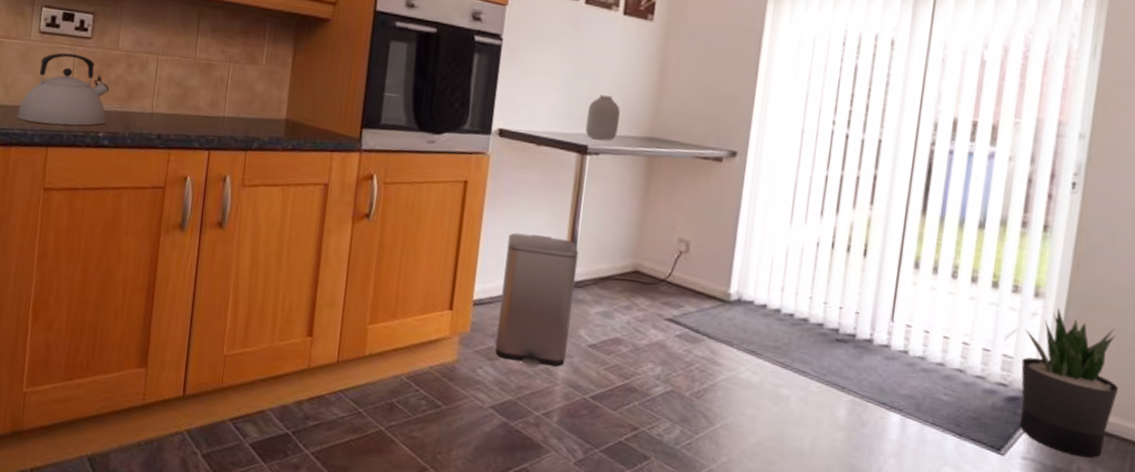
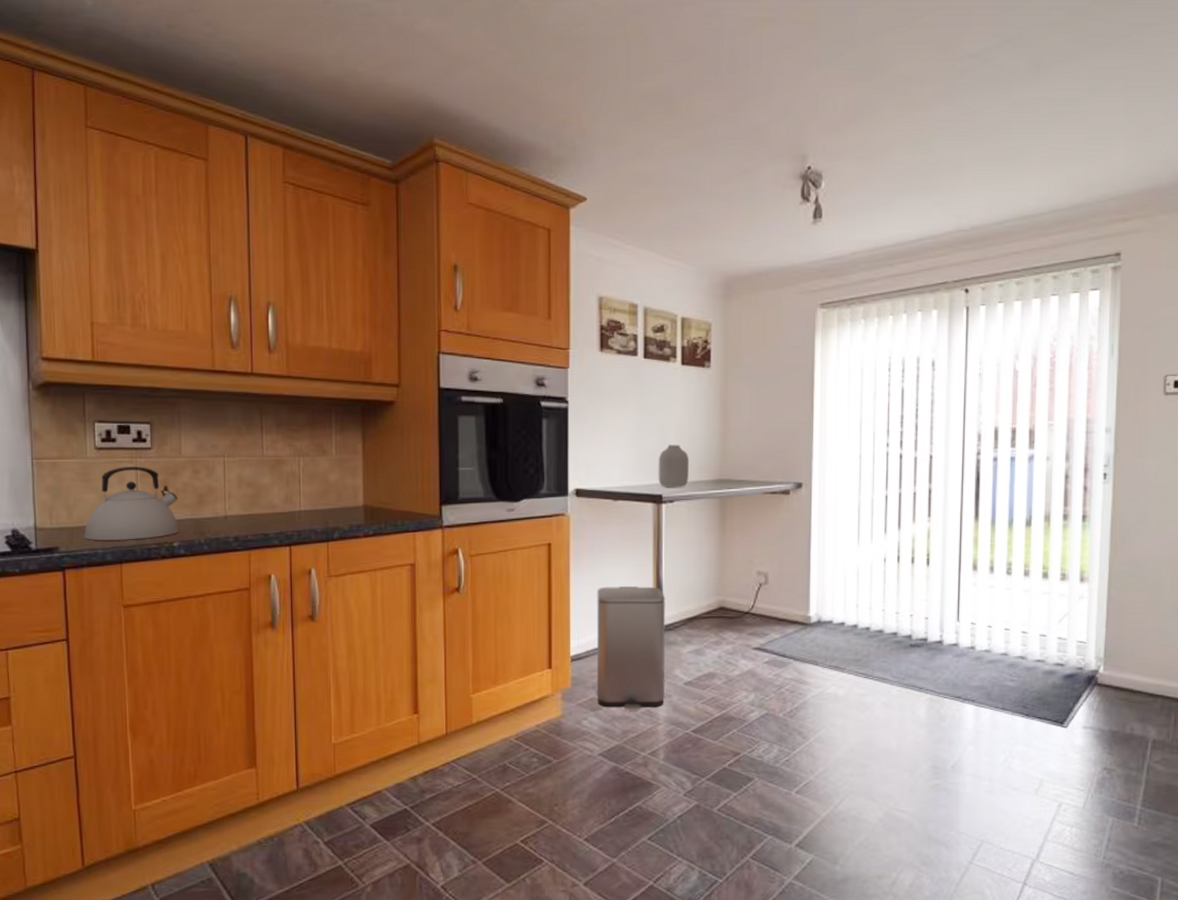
planter: present [1020,308,1119,458] -> none [1074,589,1160,719]

